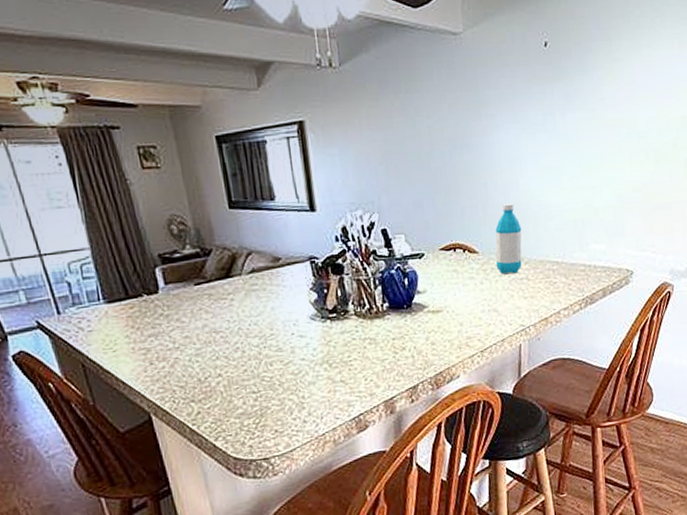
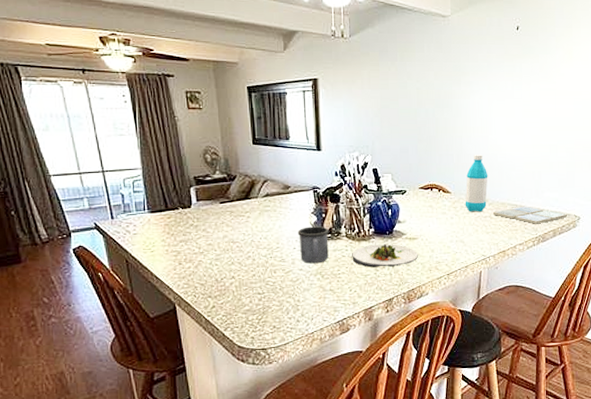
mug: none [294,304,336,352] -> present [297,226,329,264]
salad plate: none [364,319,445,351] -> present [352,243,418,268]
drink coaster: none [529,262,618,284] -> present [492,206,567,224]

